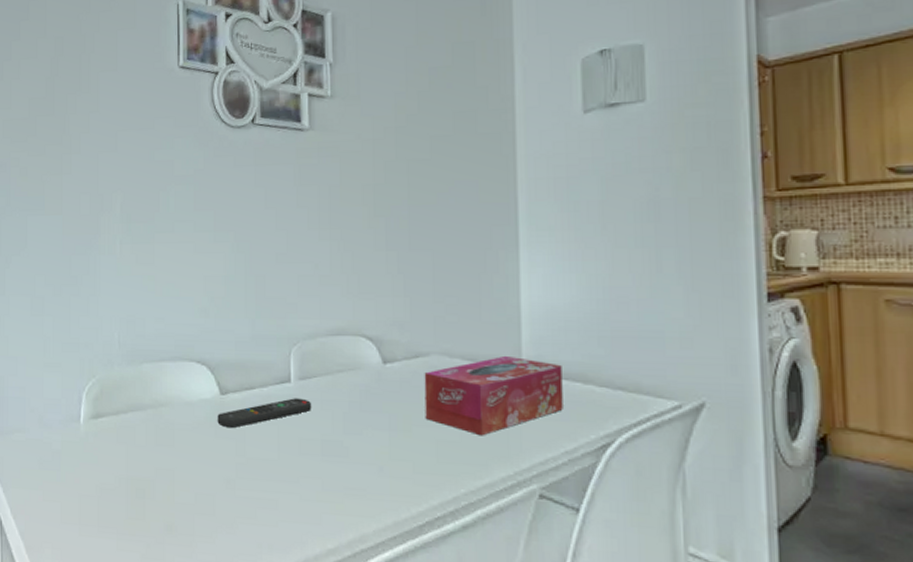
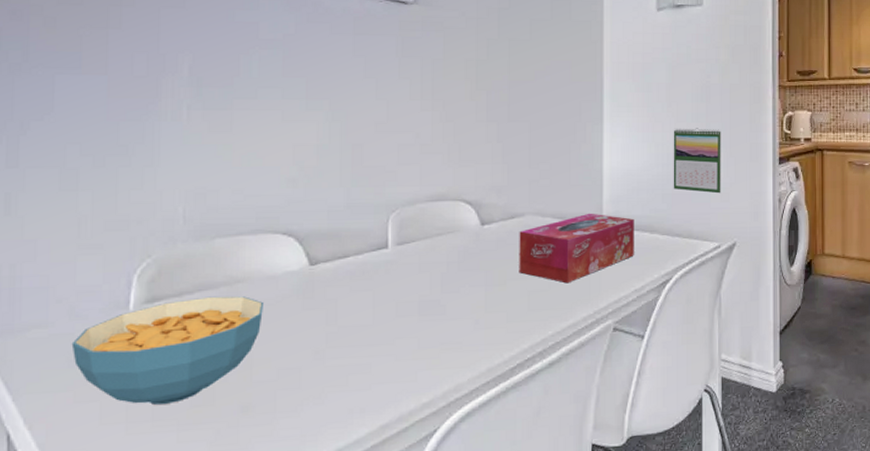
cereal bowl: none [41,417,183,513] -> present [71,296,265,405]
remote control: present [217,398,312,429] -> none [305,263,410,299]
calendar: none [610,255,681,339] -> present [673,128,721,194]

